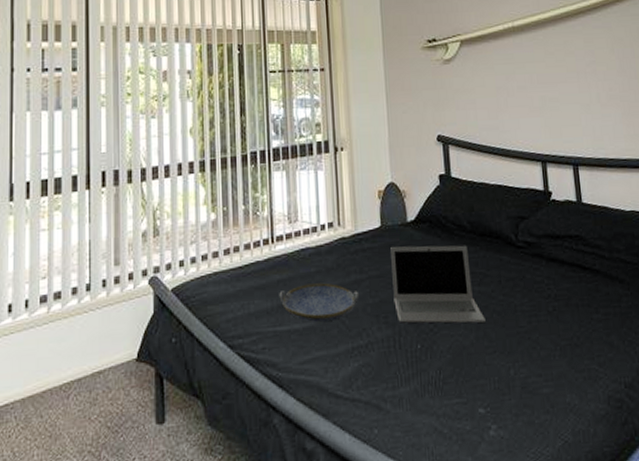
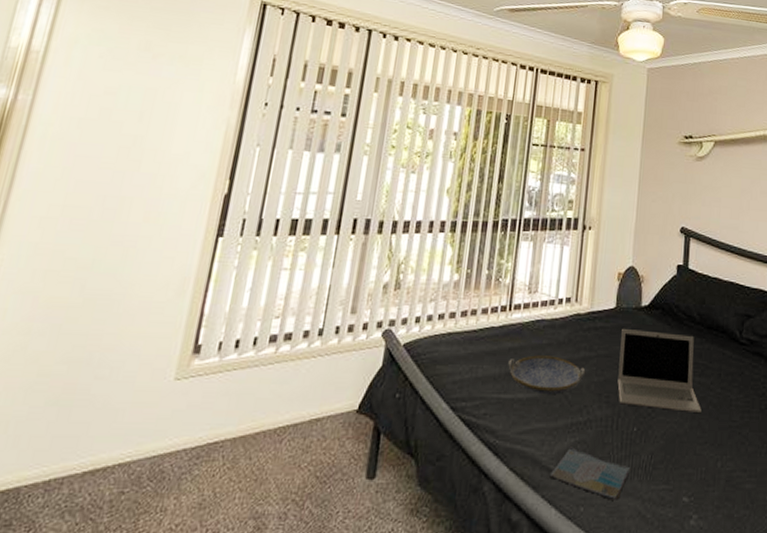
book: none [338,371,421,420] -> present [549,447,631,500]

